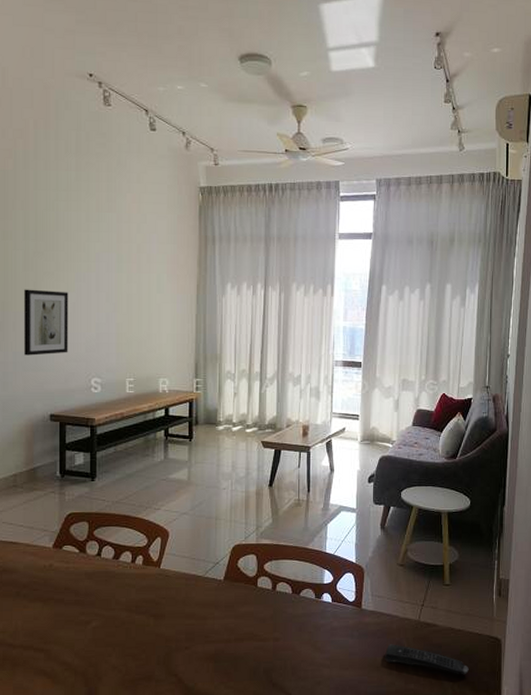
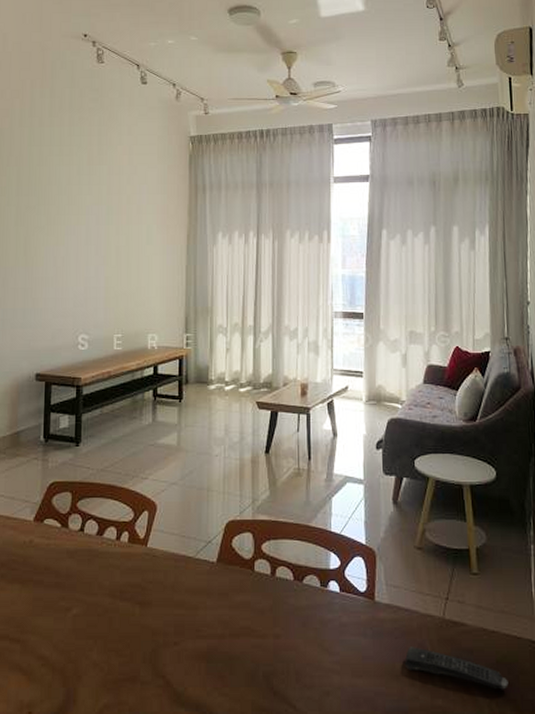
wall art: present [24,289,69,356] -> none [13,244,58,312]

